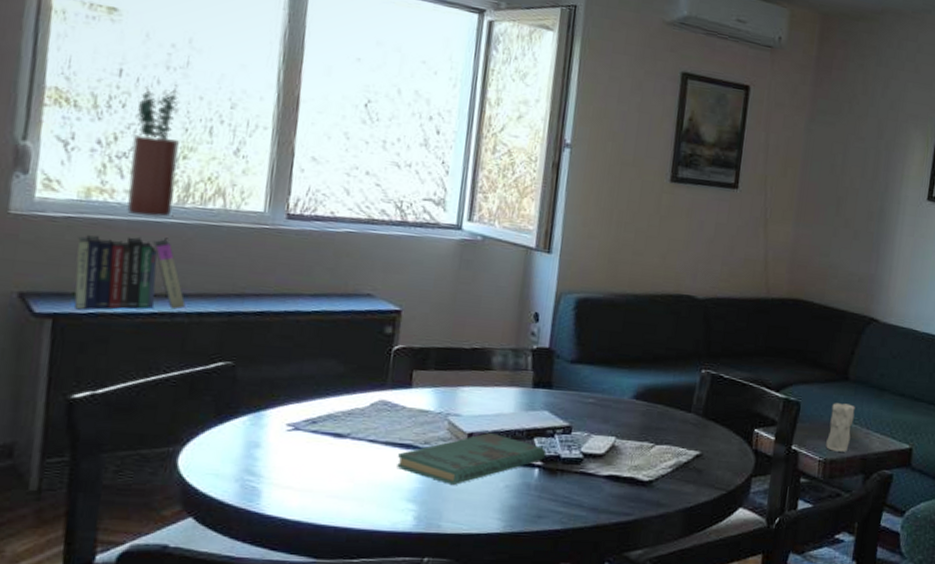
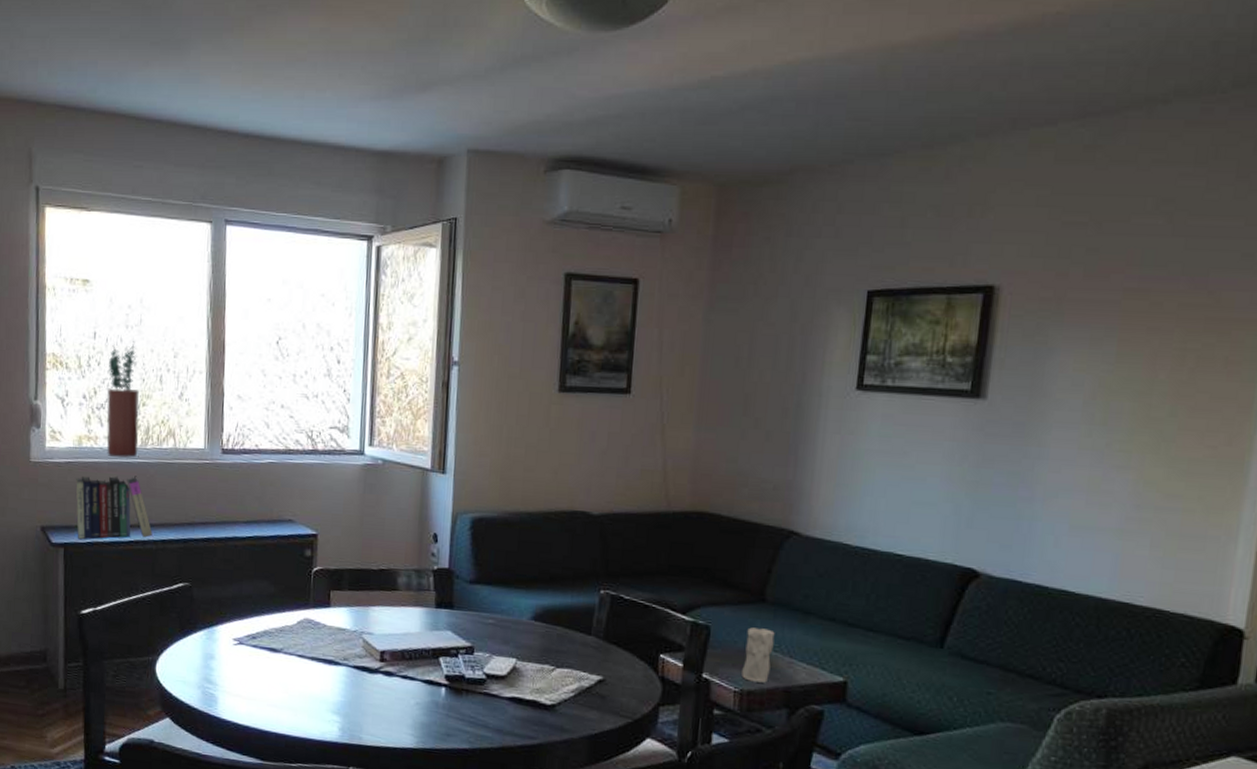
book: present [397,432,547,485] -> none [322,650,452,700]

